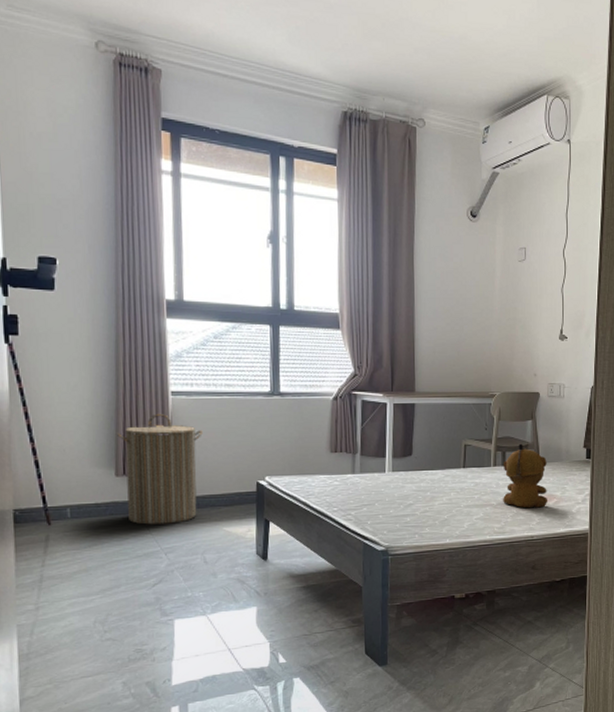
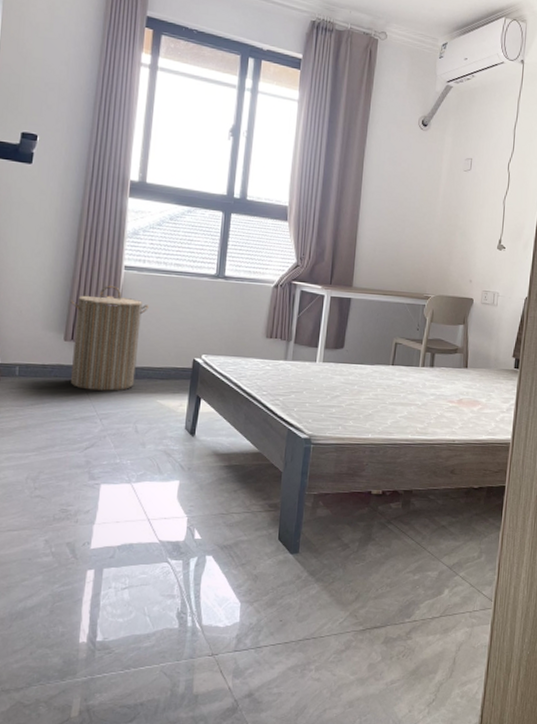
stuffed bear: present [503,443,548,508] -> none [428,347,475,413]

